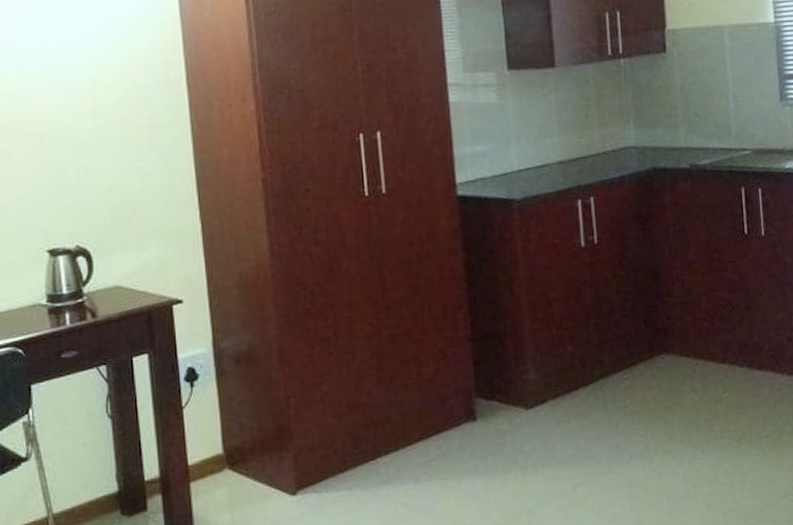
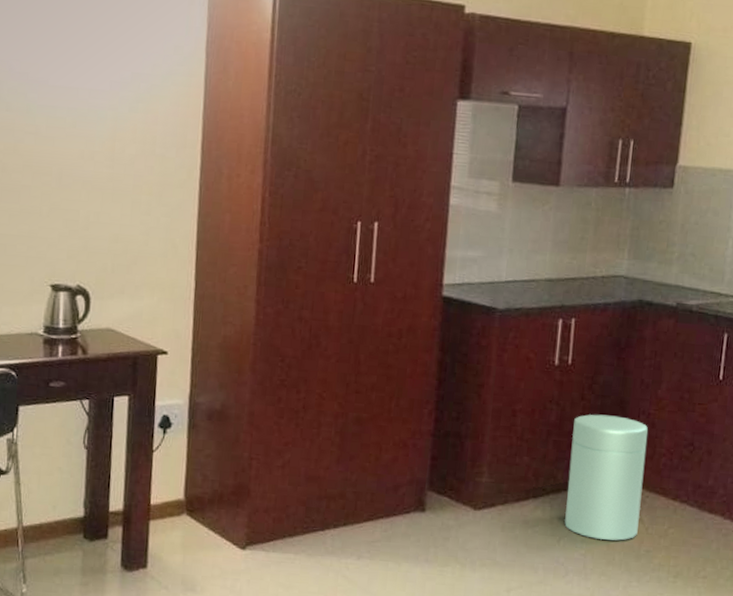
trash can: none [610,287,693,417] -> present [564,414,648,541]

